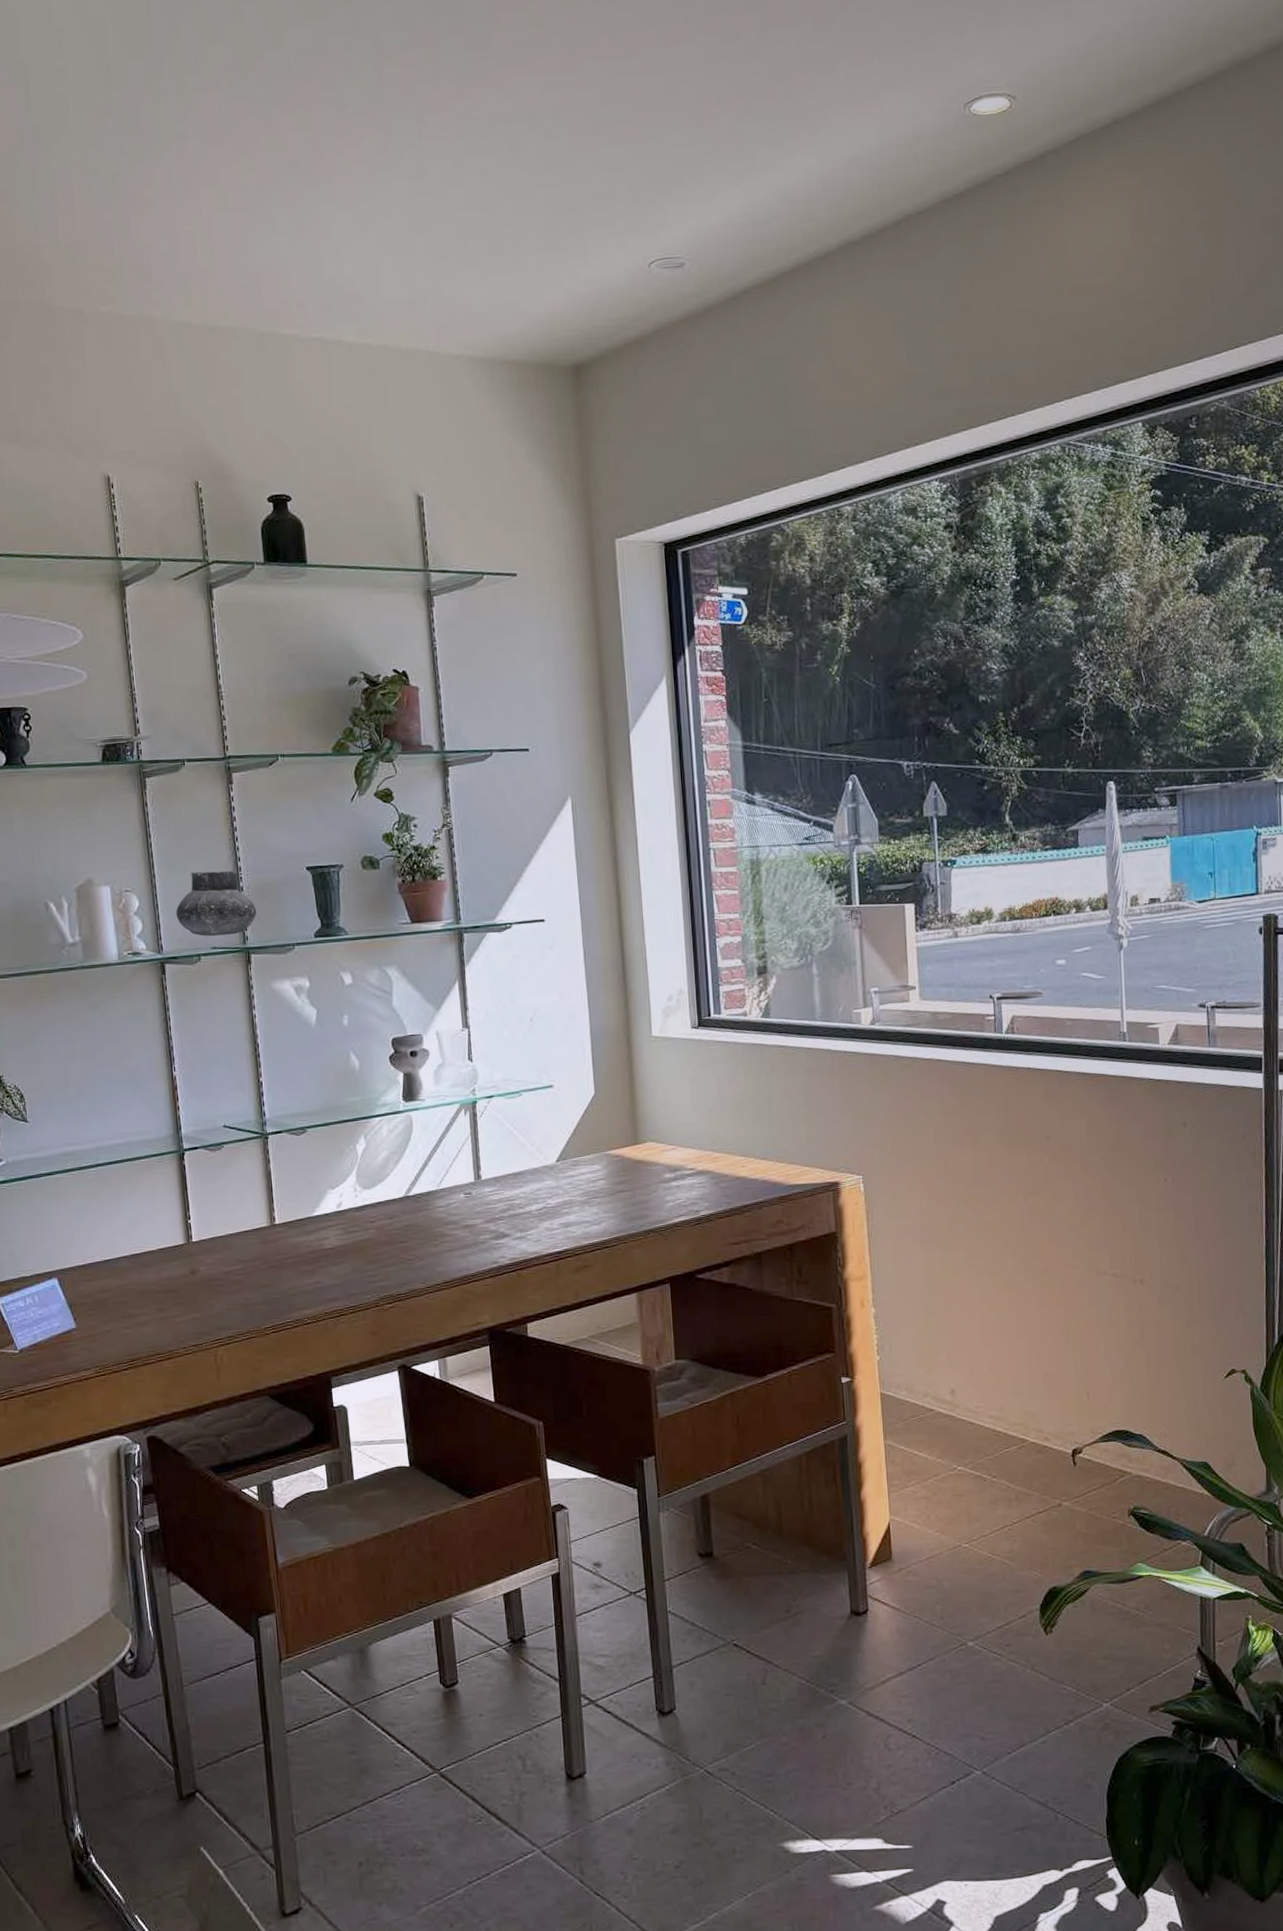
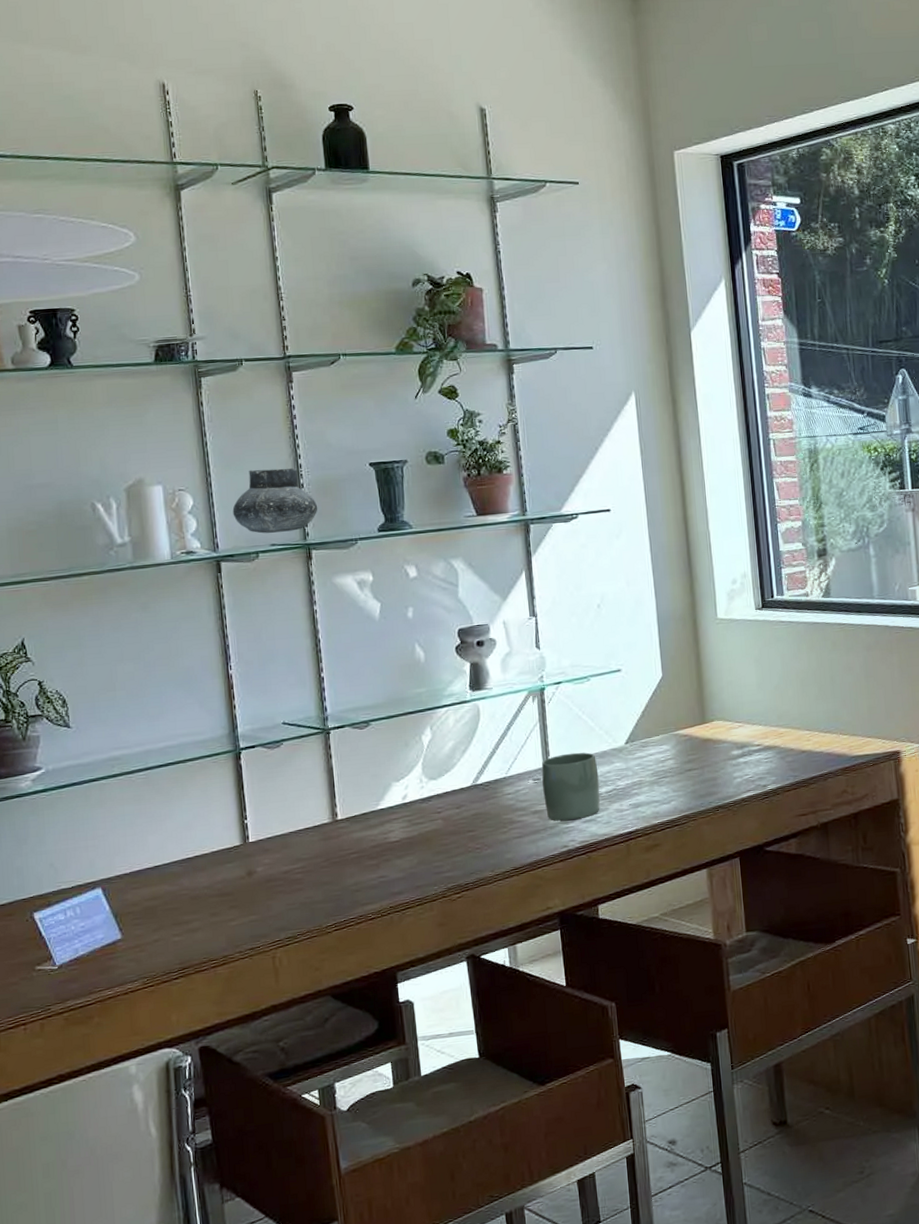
mug: none [472,1168,531,1236] -> present [541,752,600,821]

